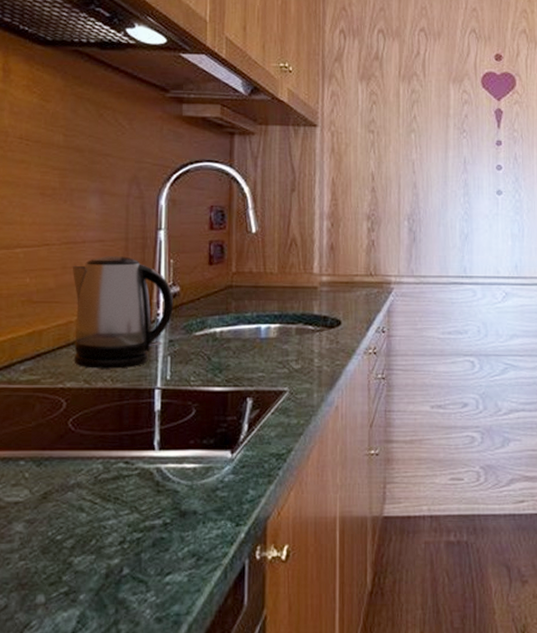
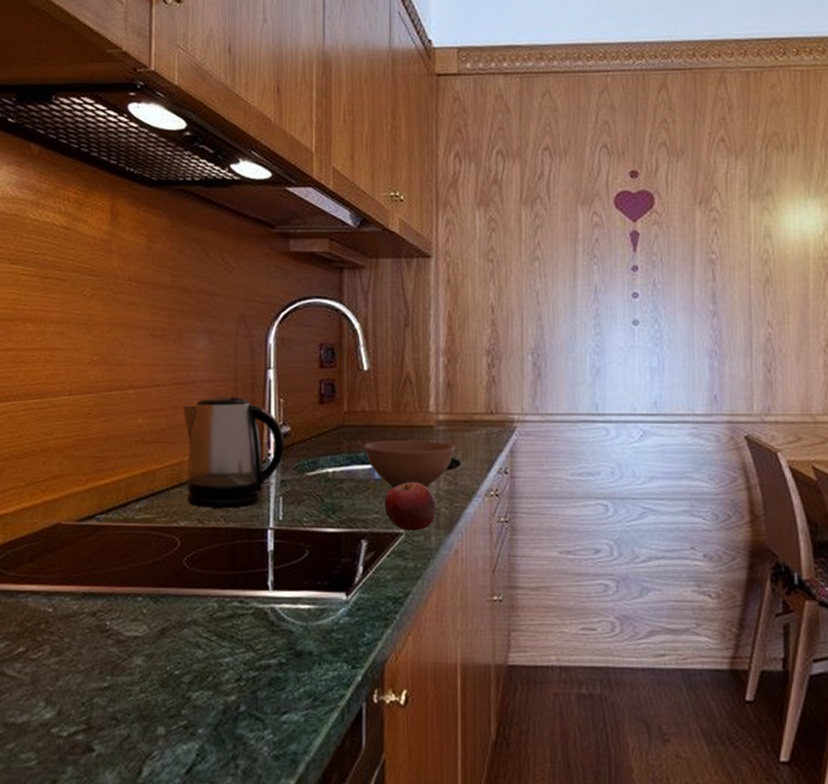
bowl: none [250,301,337,347] -> present [363,440,455,488]
fruit: none [269,341,319,388] -> present [384,482,437,531]

